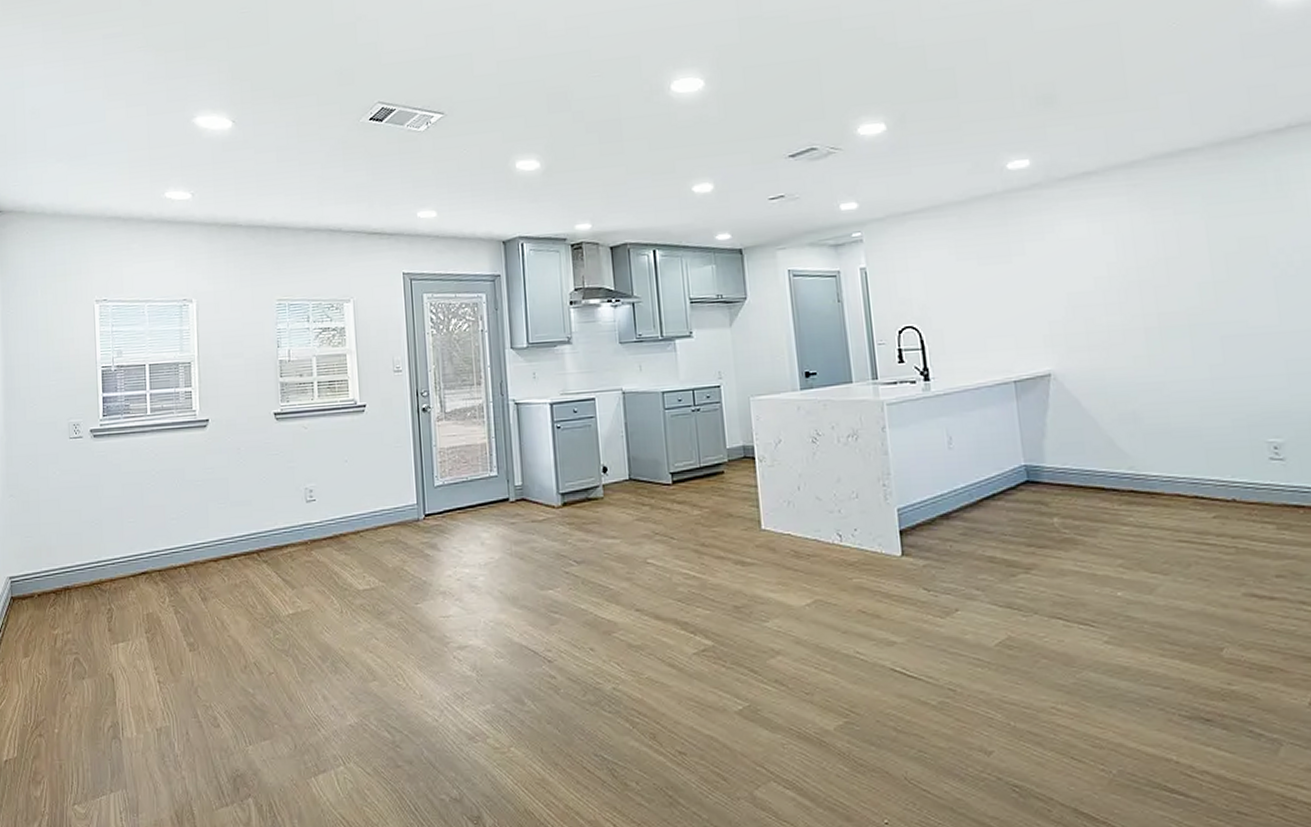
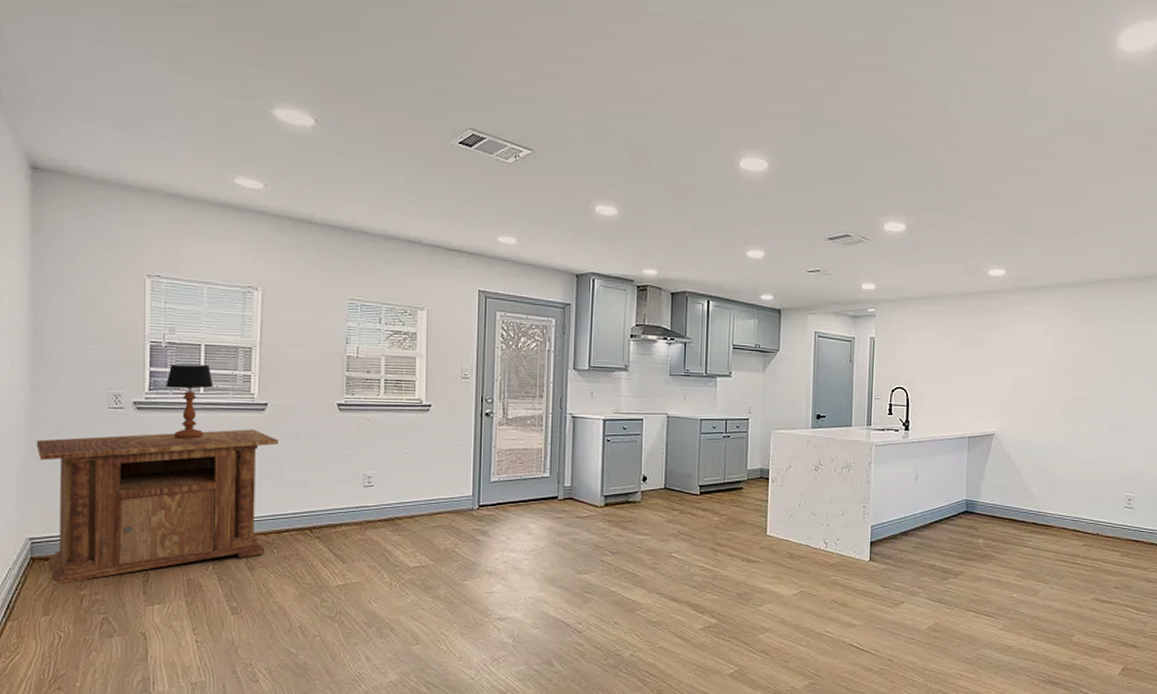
cabinet: none [11,448,222,625] -> present [36,429,279,585]
table lamp: none [117,384,159,464] -> present [166,364,214,439]

